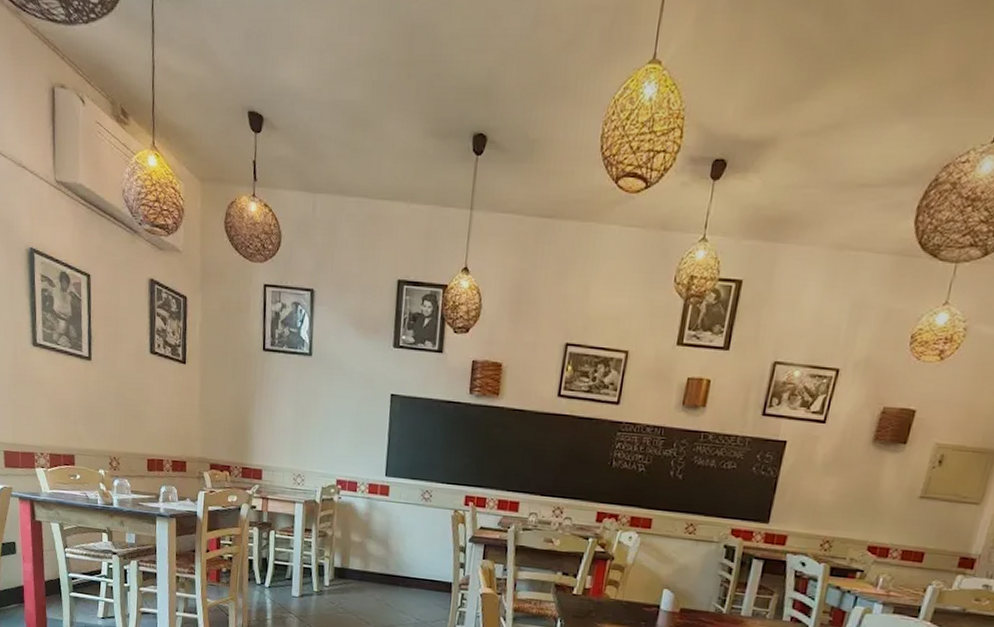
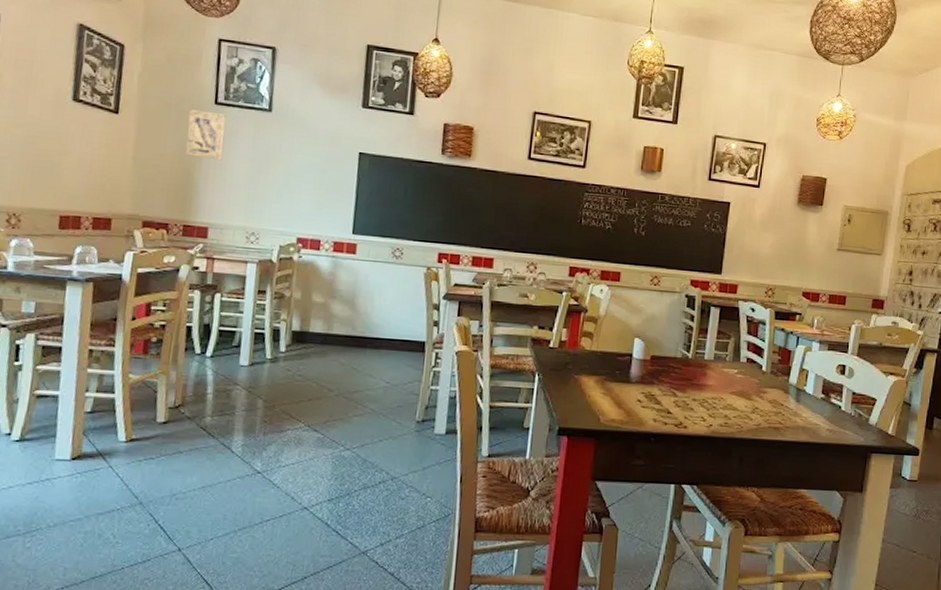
wall art: none [241,357,273,406] -> present [186,109,226,161]

